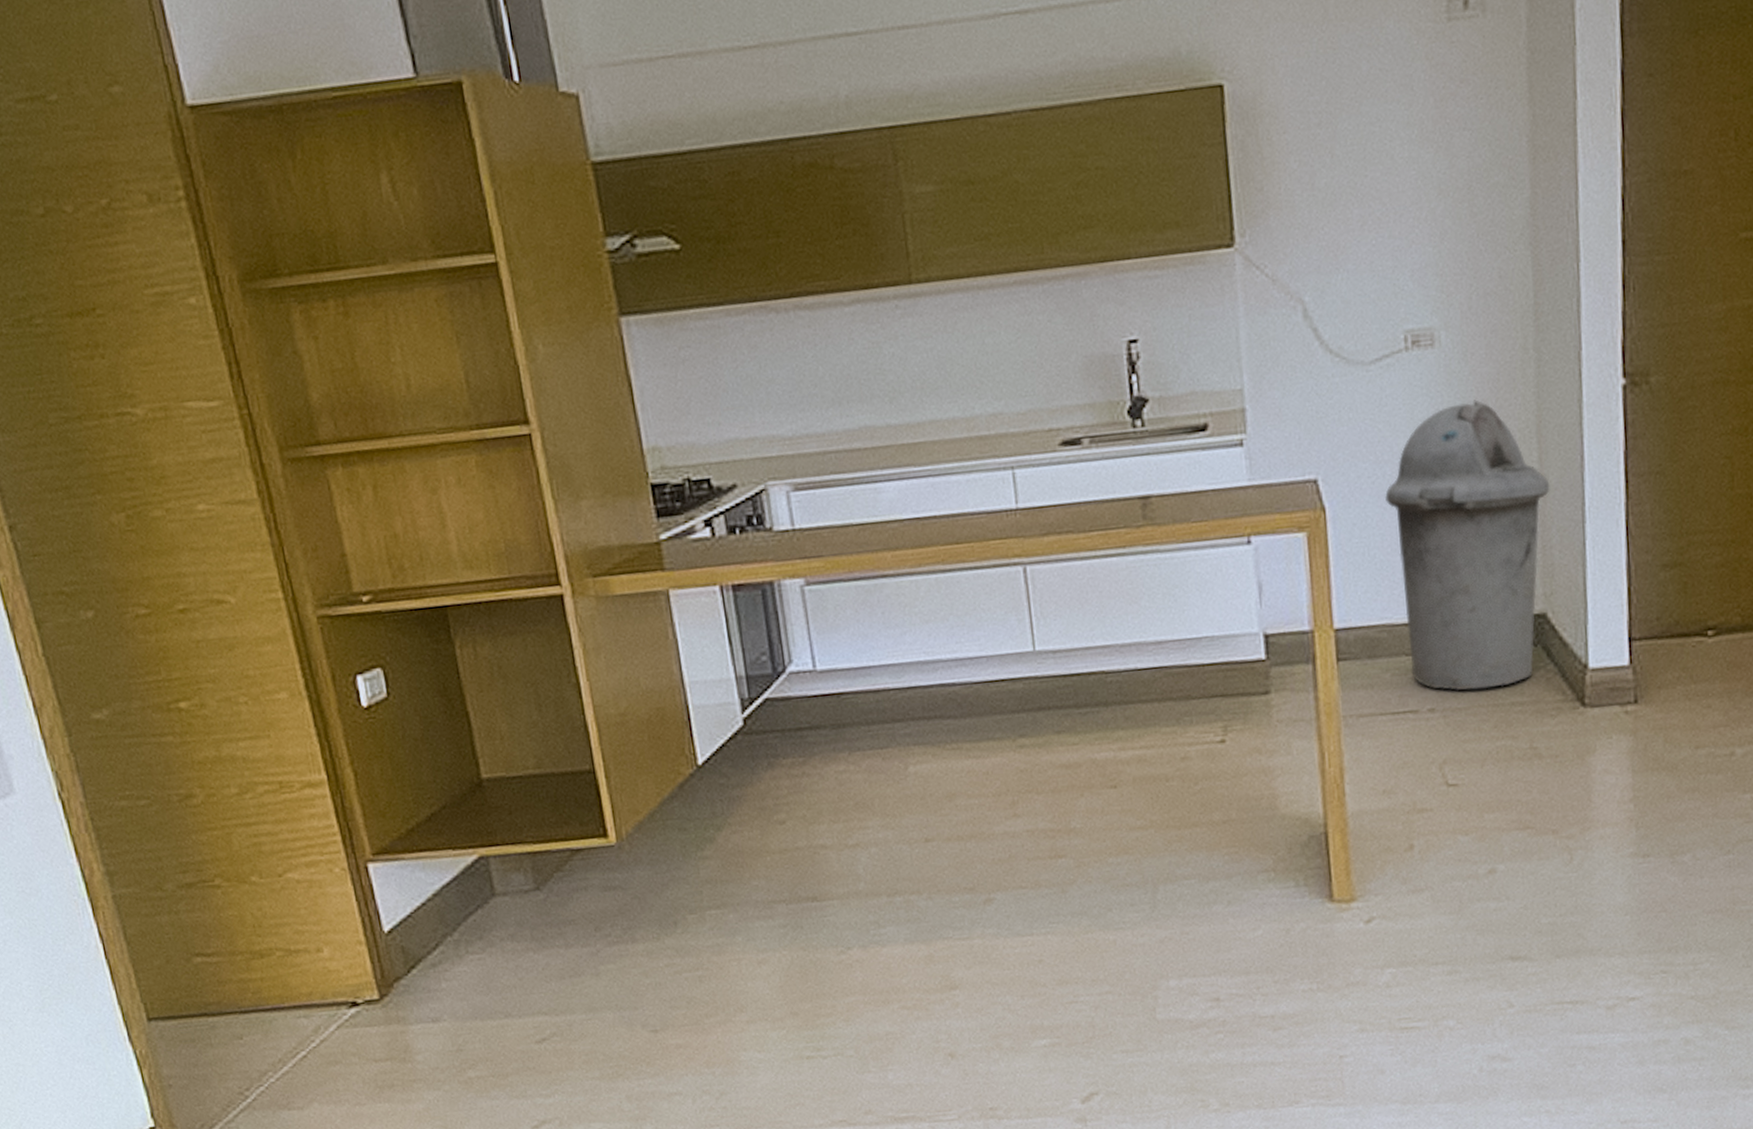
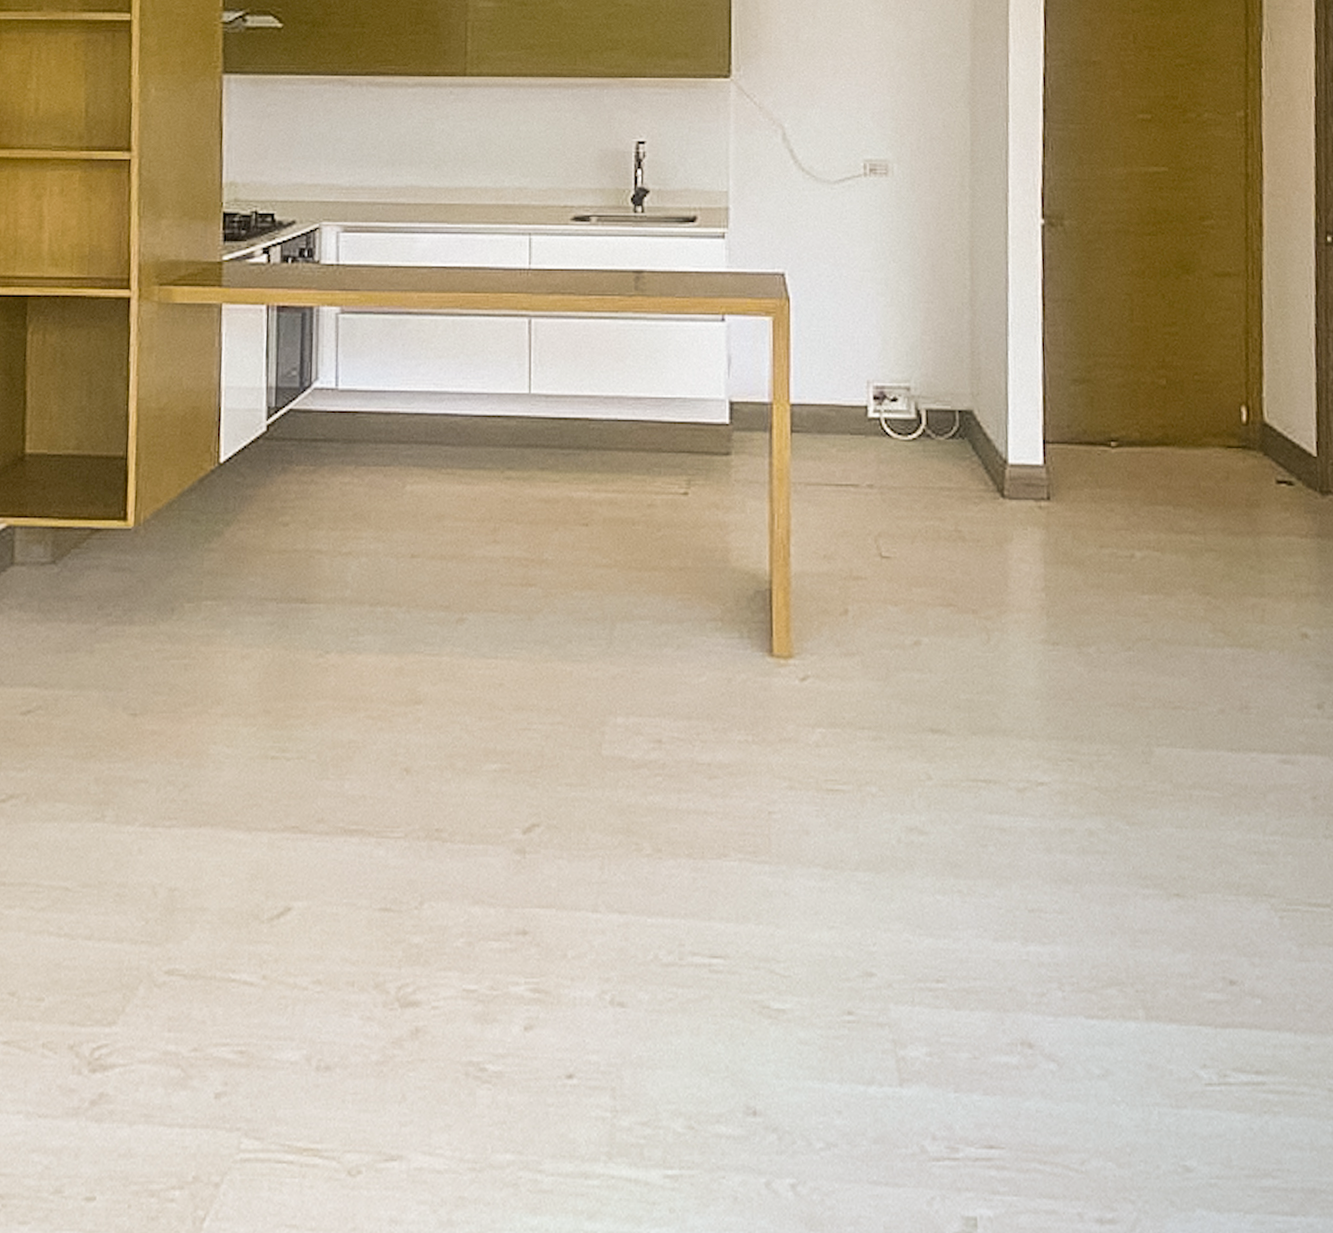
trash can: present [1385,399,1550,691] -> none [841,222,979,472]

